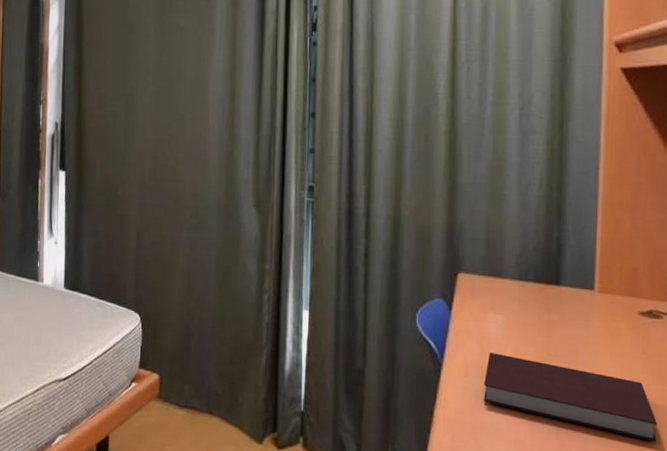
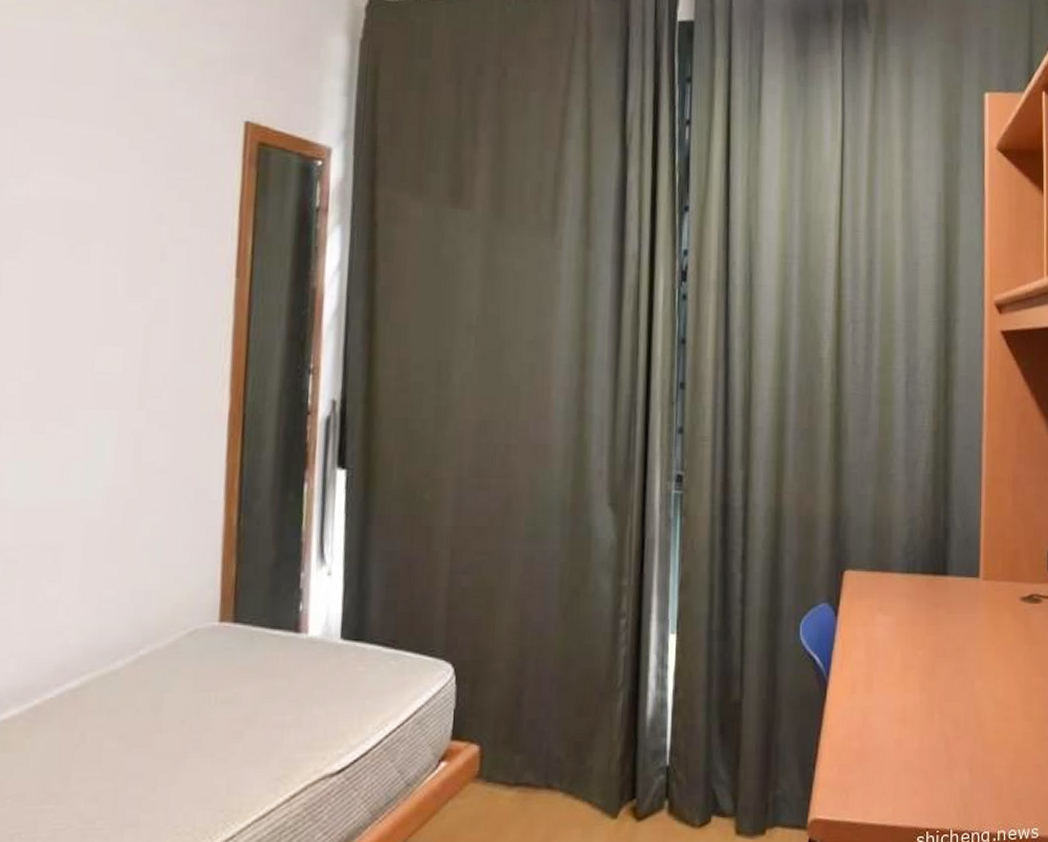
notebook: present [484,352,657,442] -> none [872,661,1039,740]

